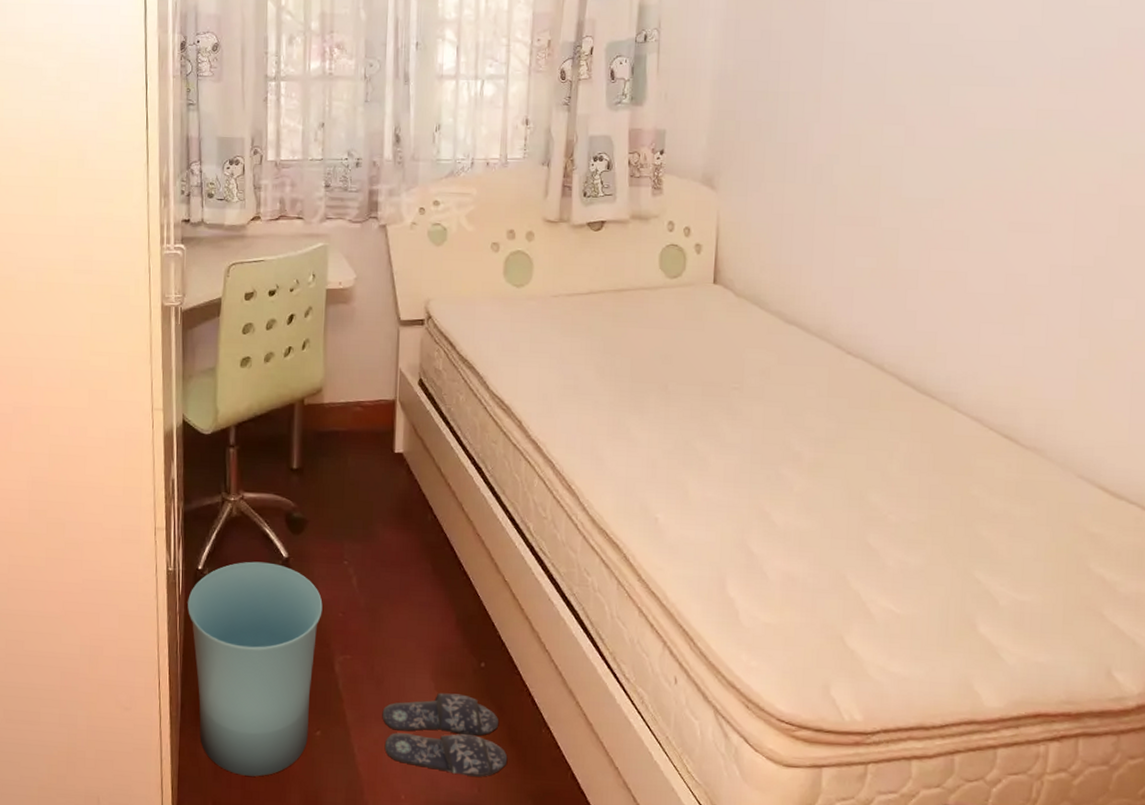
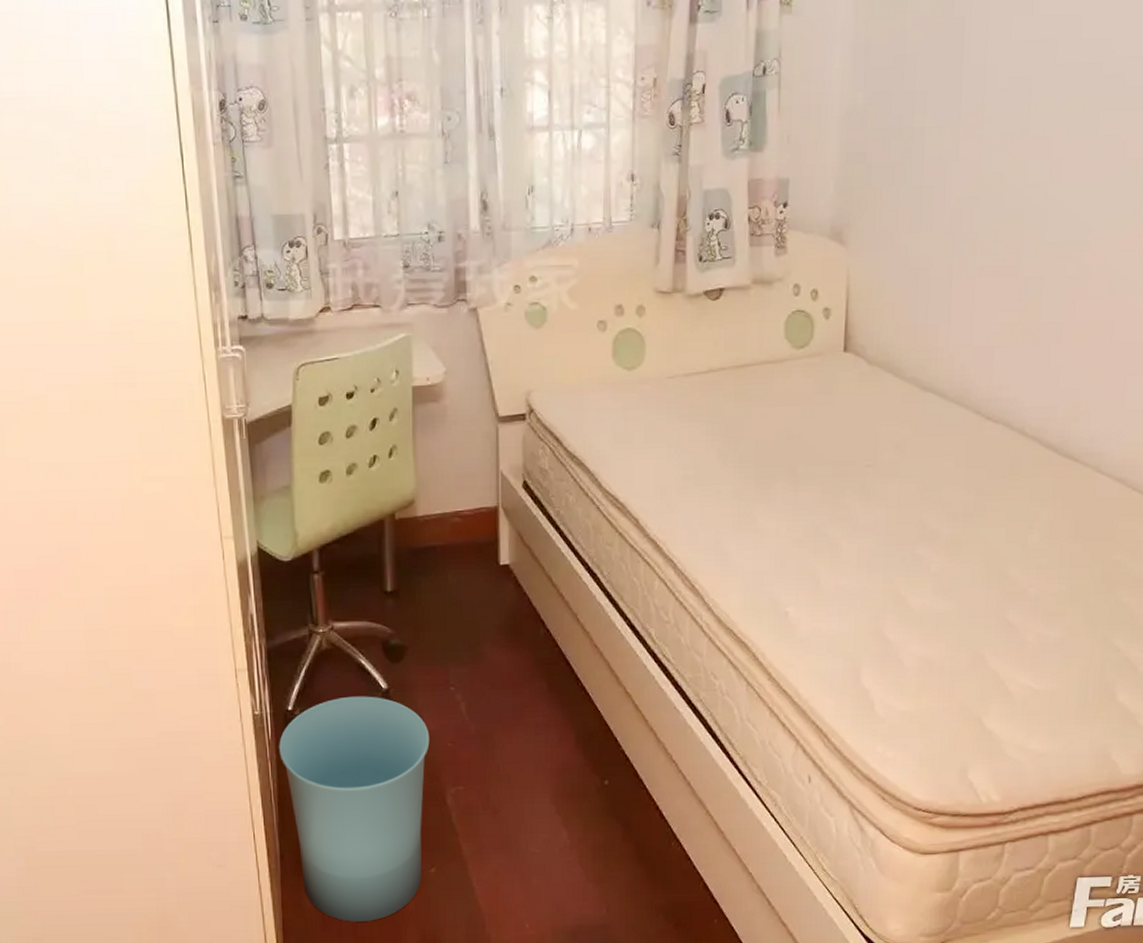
slippers: present [382,692,508,777] -> none [501,815,636,897]

